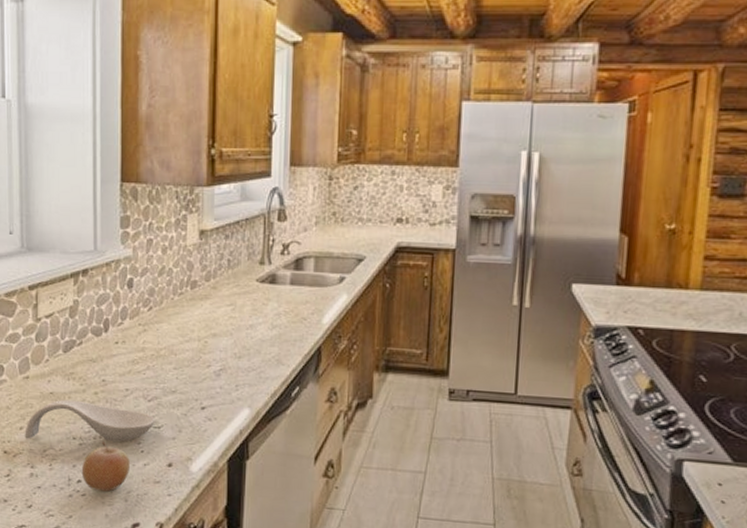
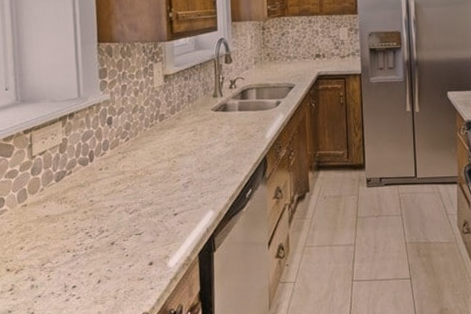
spoon rest: present [25,399,155,443] -> none [25,219,137,257]
fruit: present [81,441,130,493] -> none [75,251,117,294]

